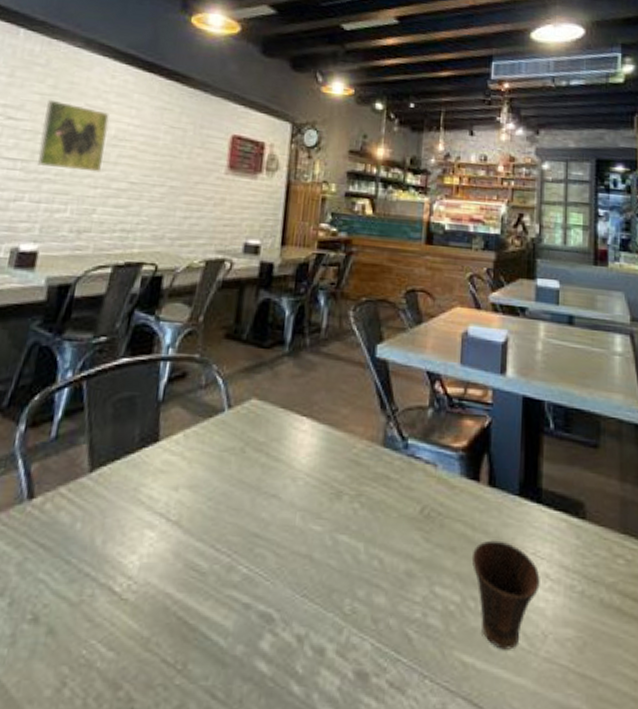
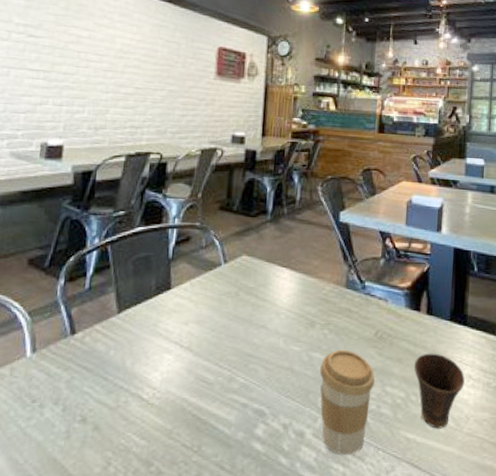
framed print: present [38,99,109,173] -> none [57,19,115,80]
coffee cup: none [346,531,420,683] -> present [319,349,375,455]

